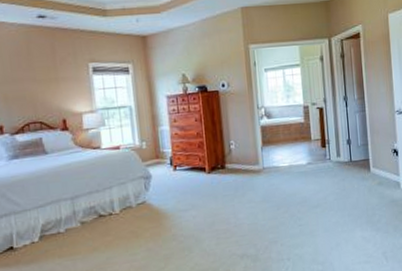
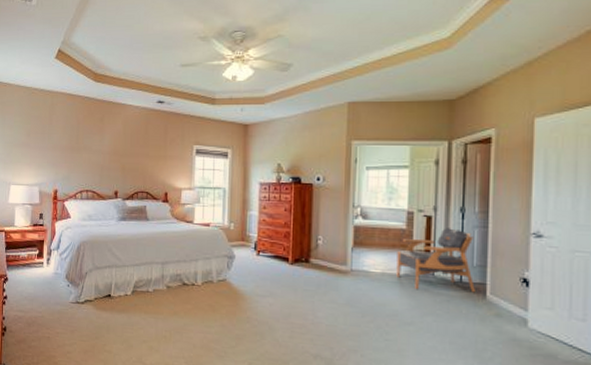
armchair: none [299,116,362,174] -> present [396,228,475,293]

